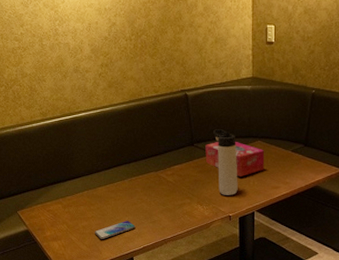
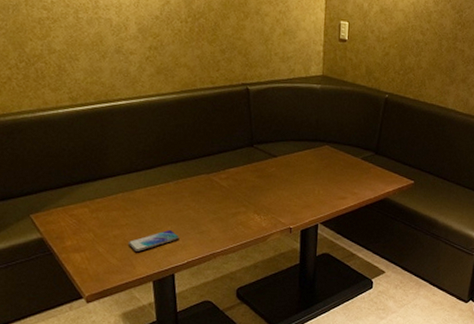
tissue box: present [205,142,265,177] -> none [266,144,333,185]
thermos bottle: present [213,129,238,195] -> none [276,130,302,205]

